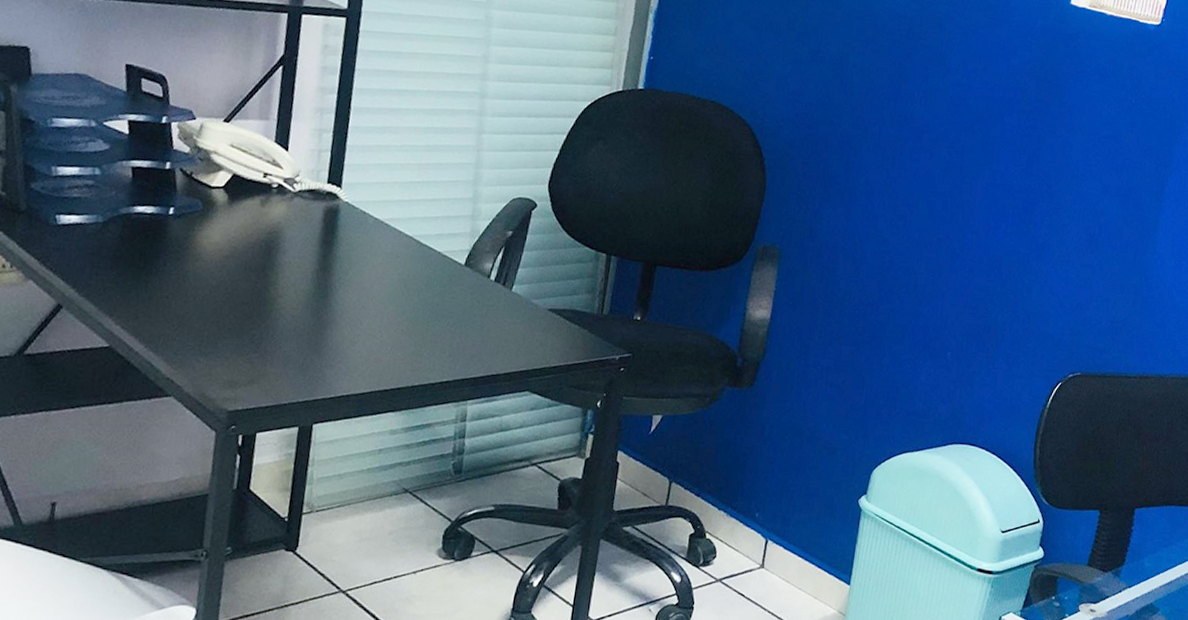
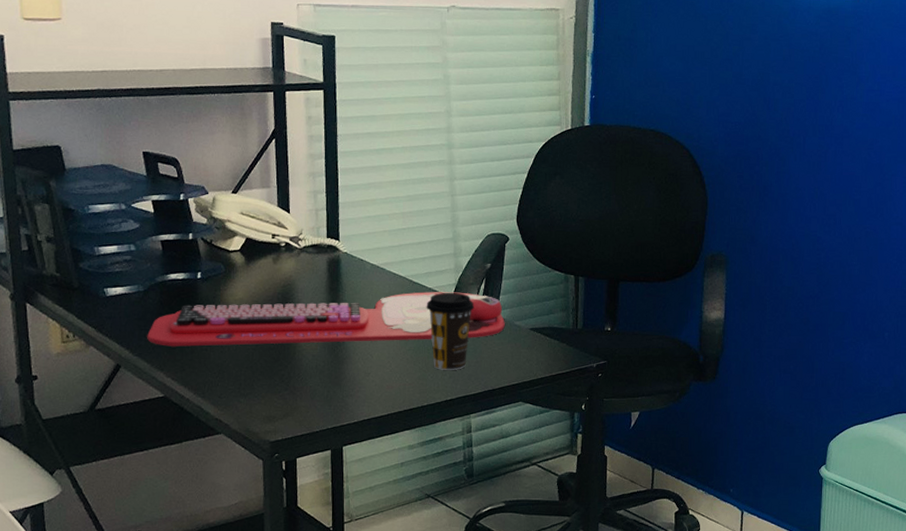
keyboard: none [99,243,521,314] -> present [147,292,505,347]
coffee cup: none [431,258,488,348] -> present [426,292,475,370]

